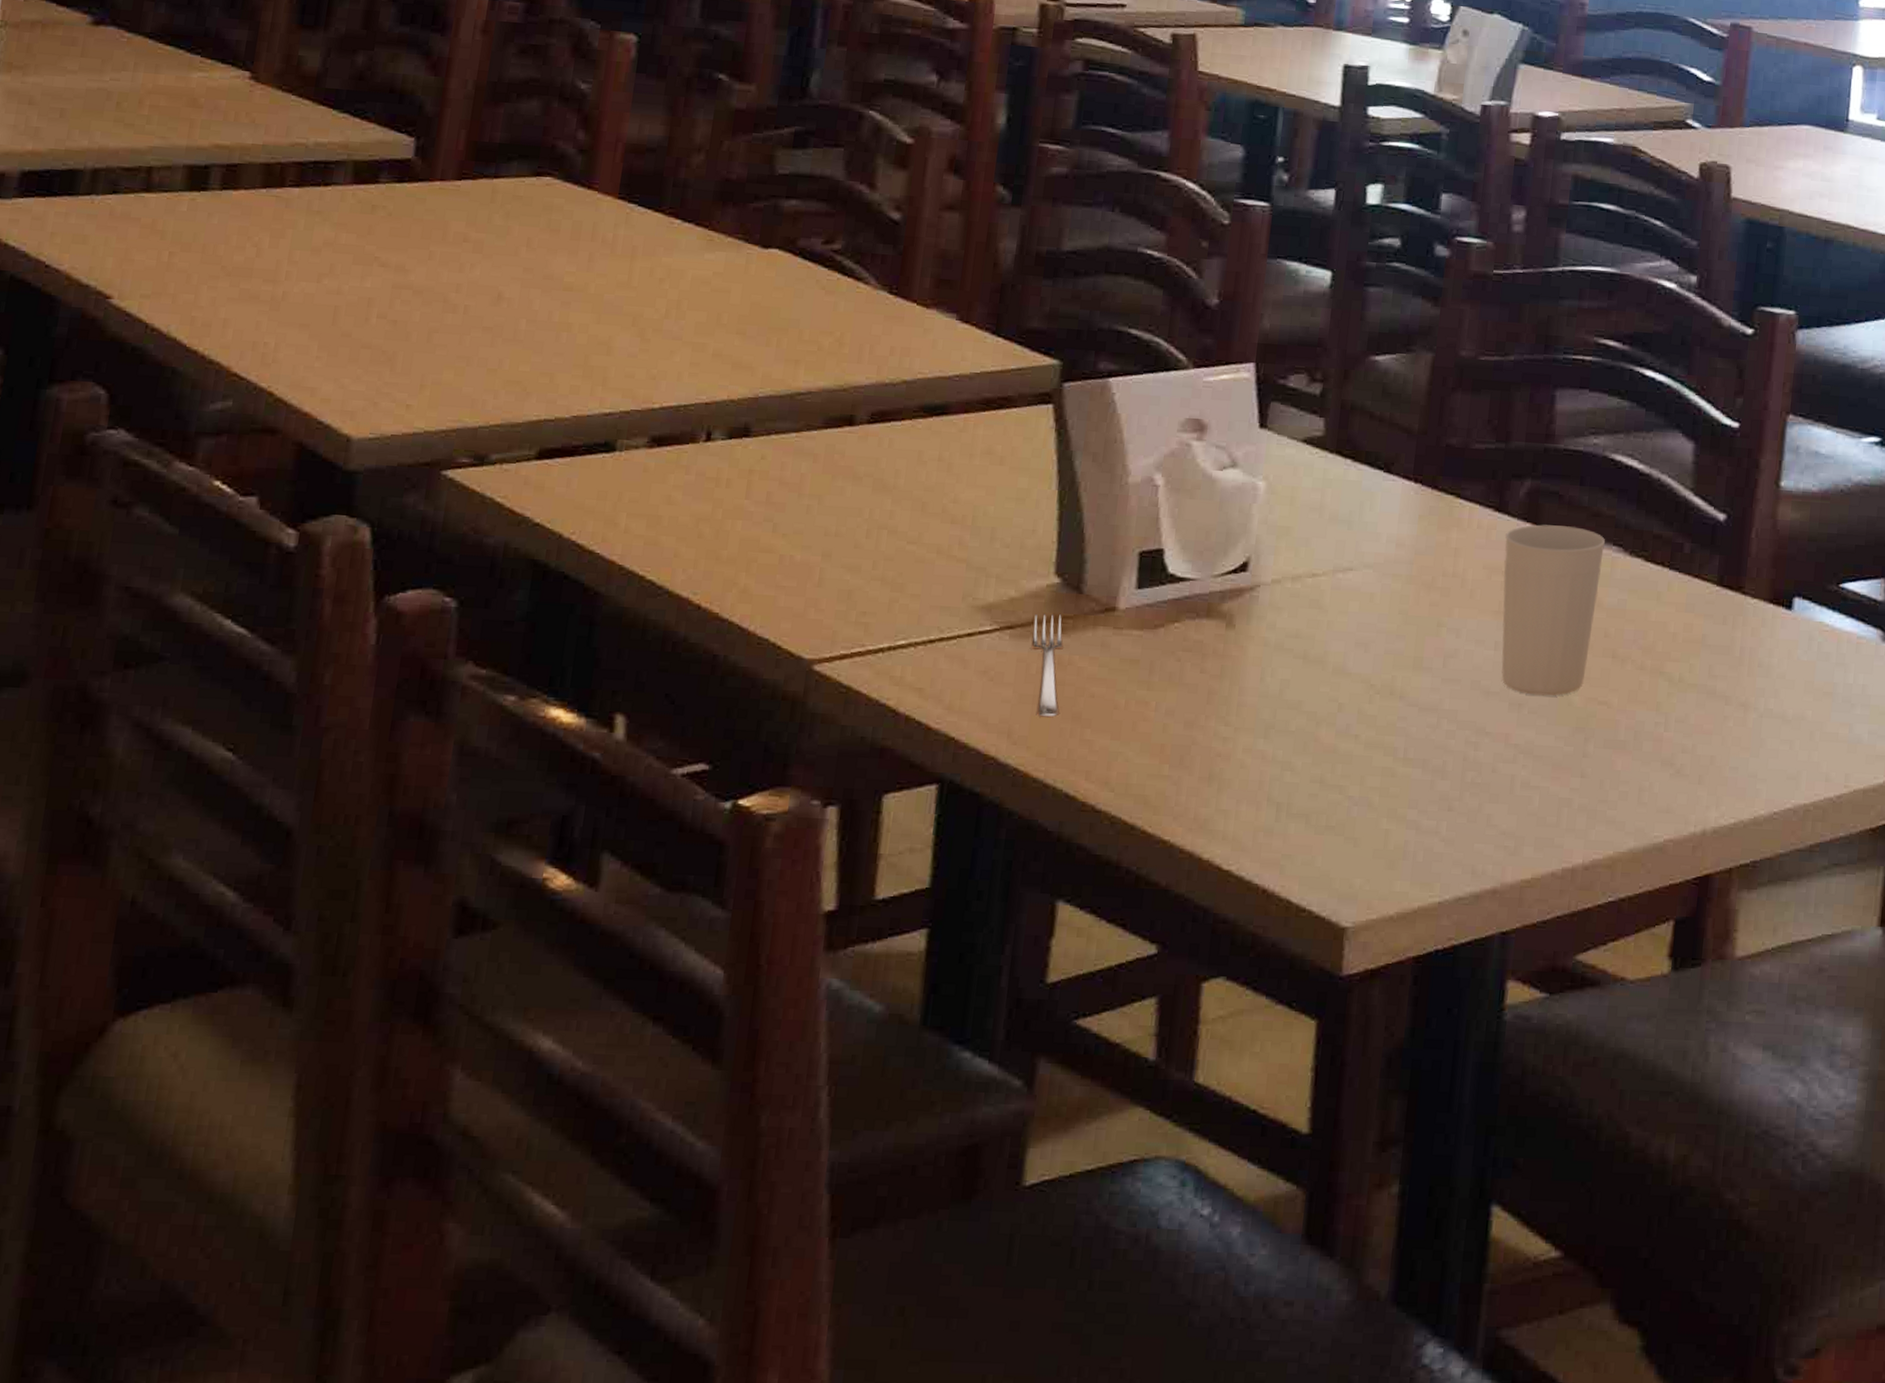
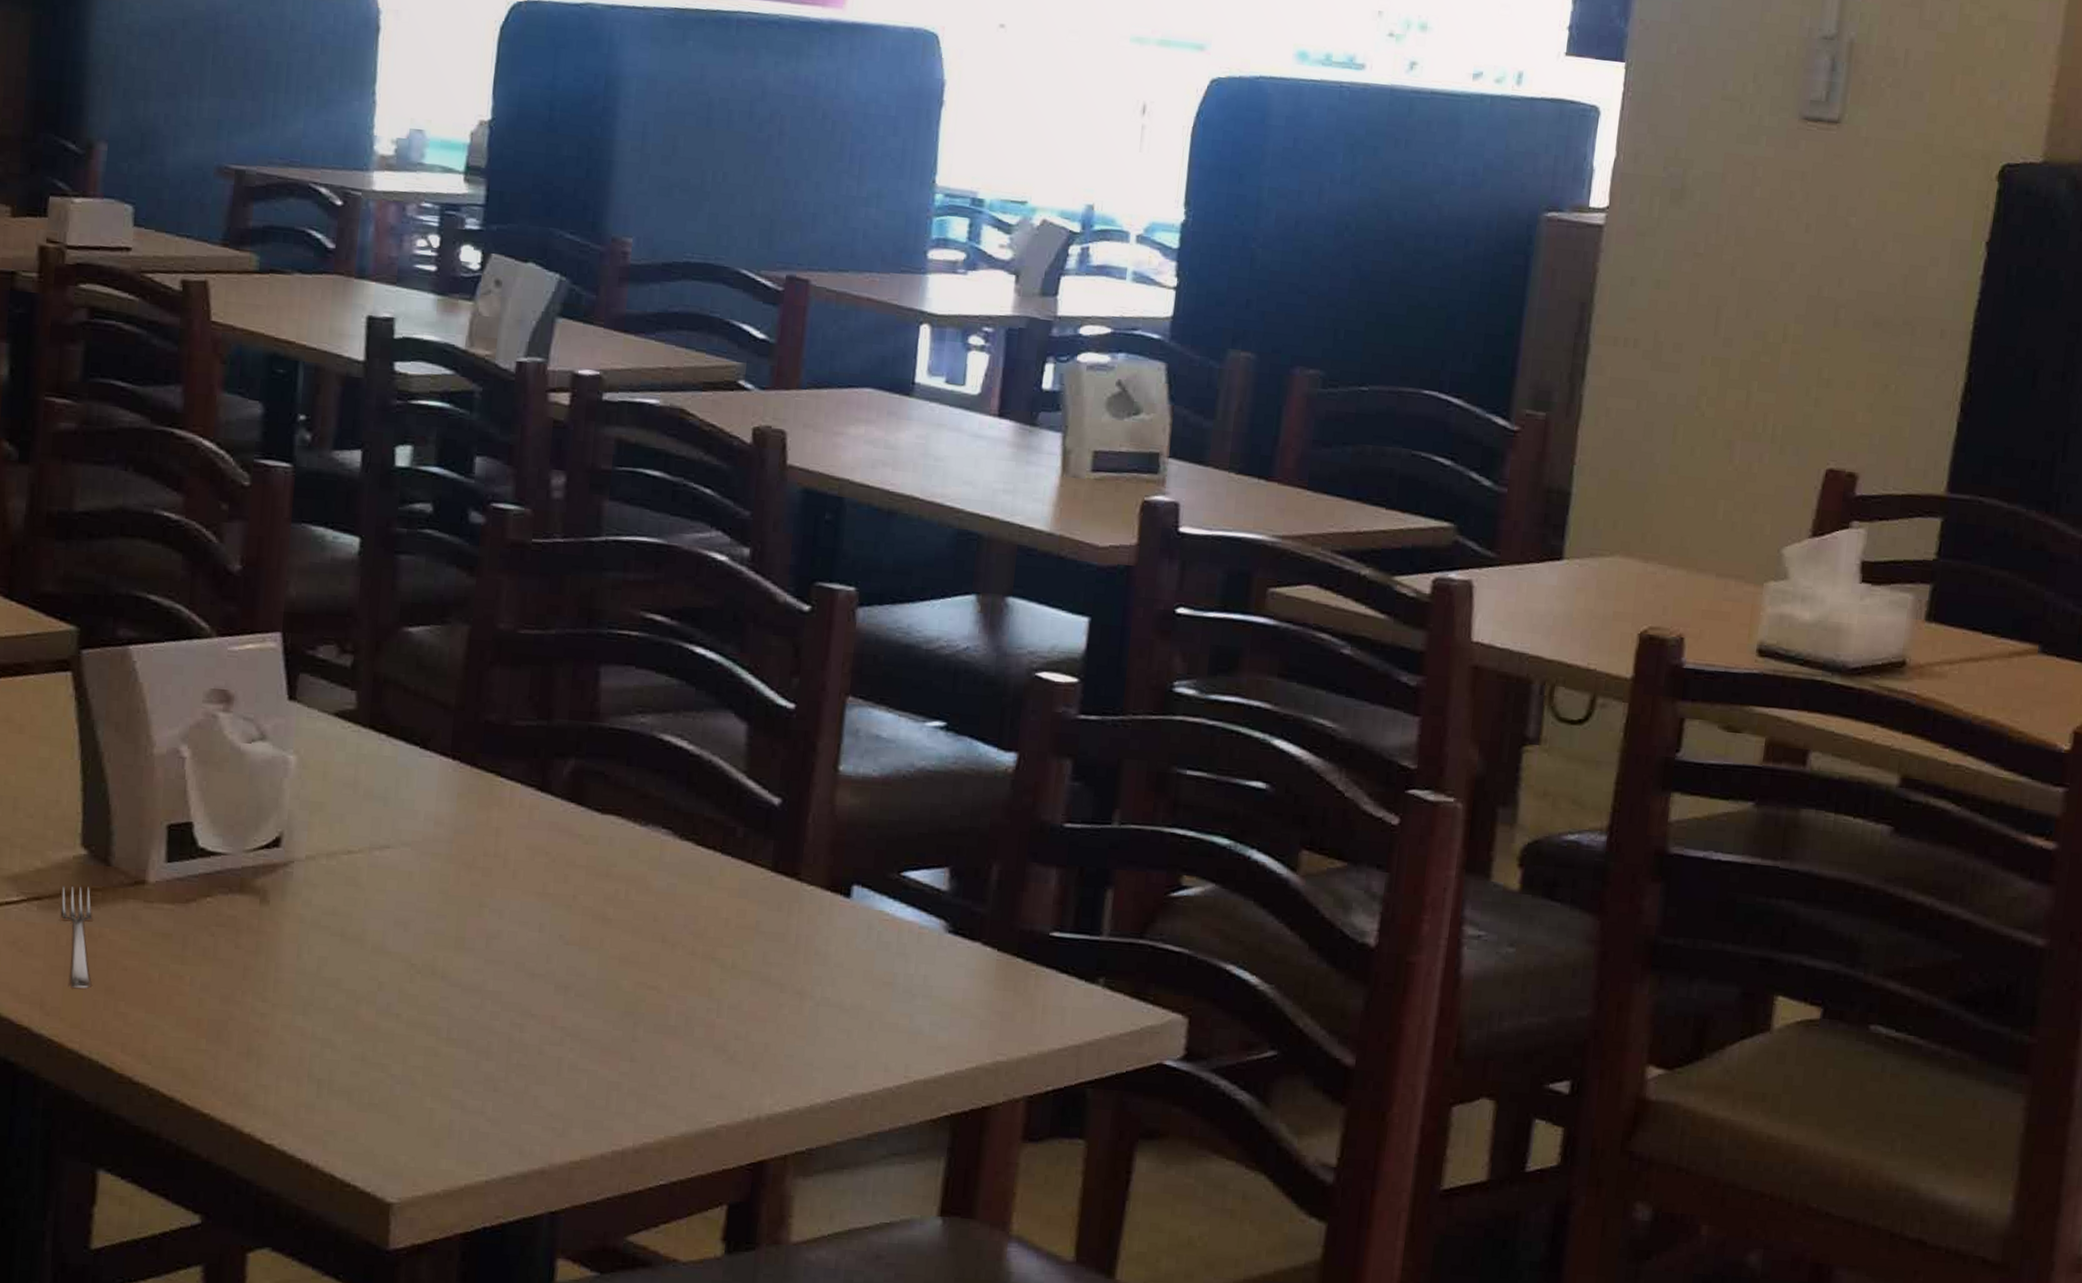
cup: present [1501,524,1606,696] -> none [546,805,654,980]

